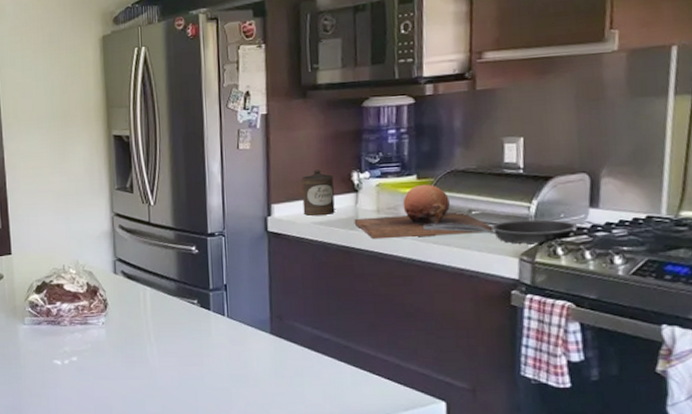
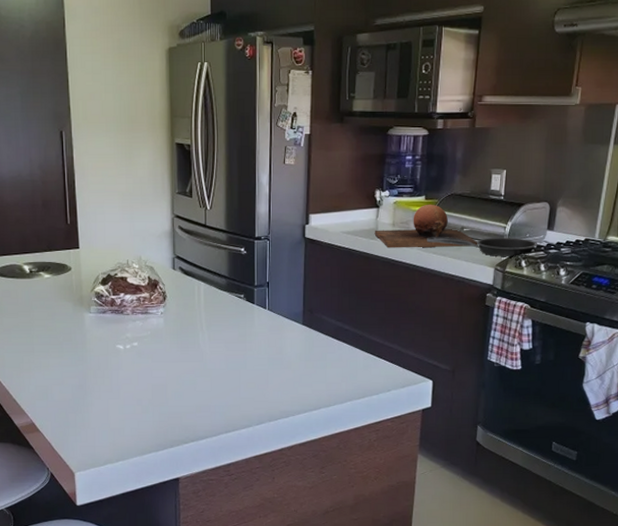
canister: present [301,170,335,216] -> none [335,186,360,226]

